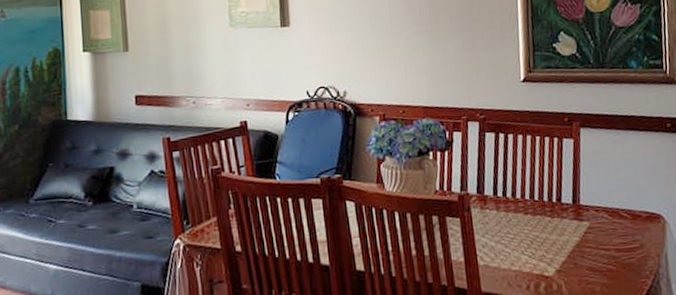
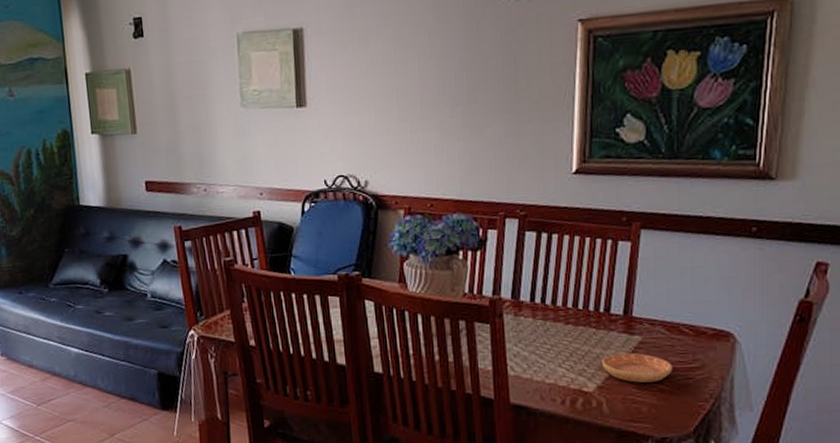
saucer: none [558,237,618,265] -> present [602,352,673,383]

